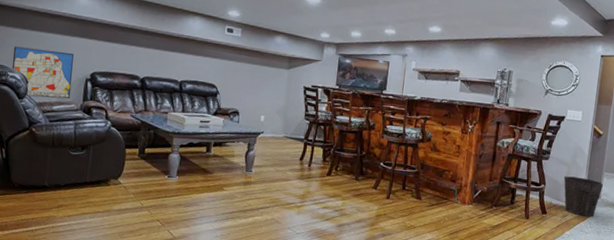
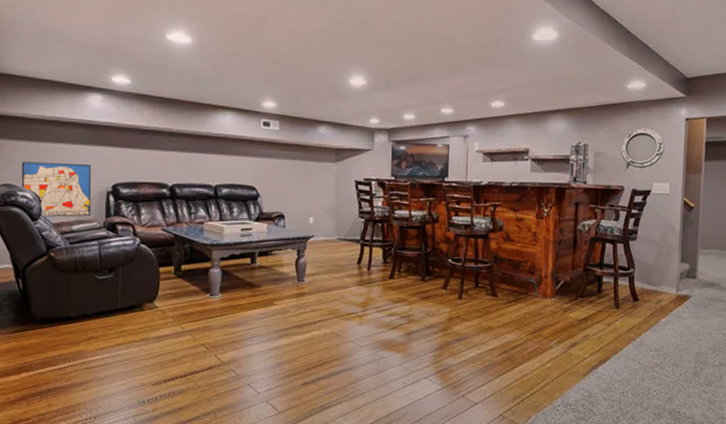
waste bin: present [564,176,603,217] -> none [654,257,699,300]

